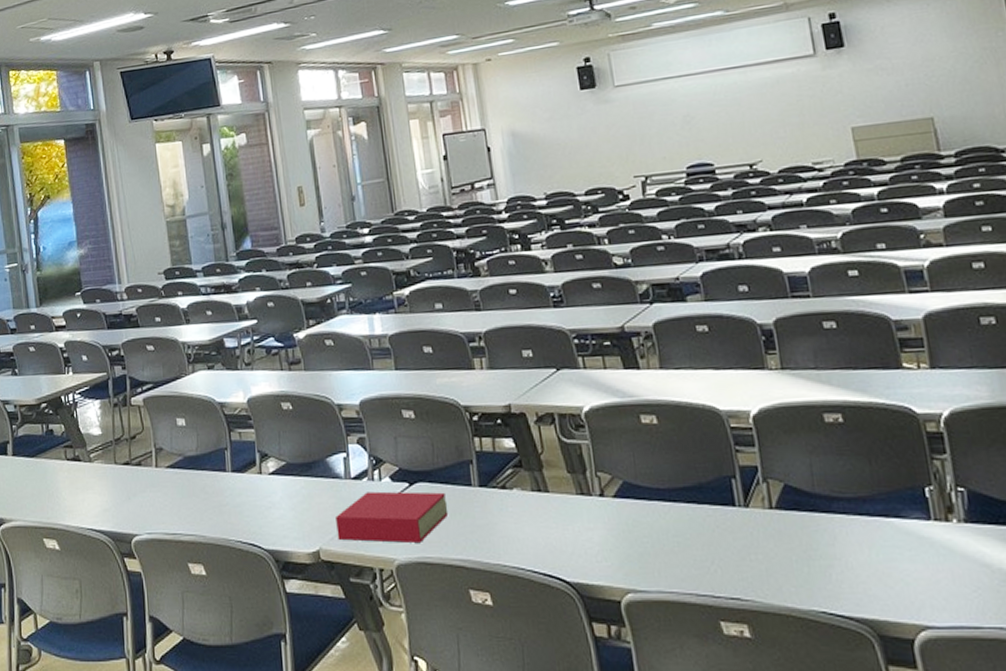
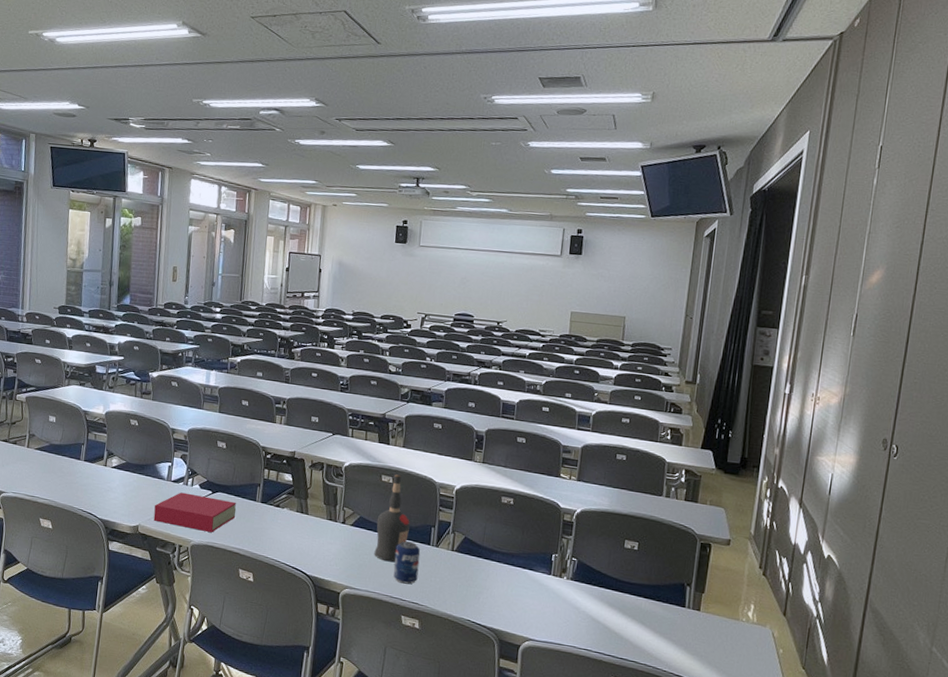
liquor bottle: none [648,409,700,542] -> present [374,474,410,562]
beverage can: none [685,506,730,572] -> present [393,541,421,584]

